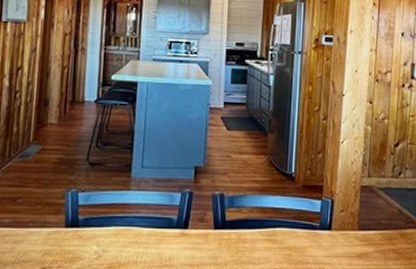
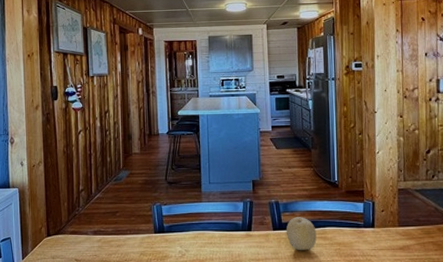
fruit: none [229,214,265,255] -> present [286,217,317,250]

